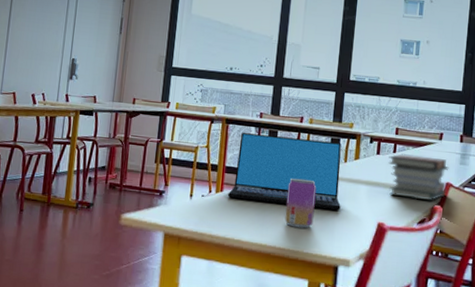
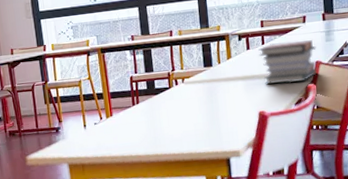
laptop: present [227,133,341,210] -> none [117,47,222,120]
beverage can: present [284,178,317,229] -> none [170,87,201,133]

